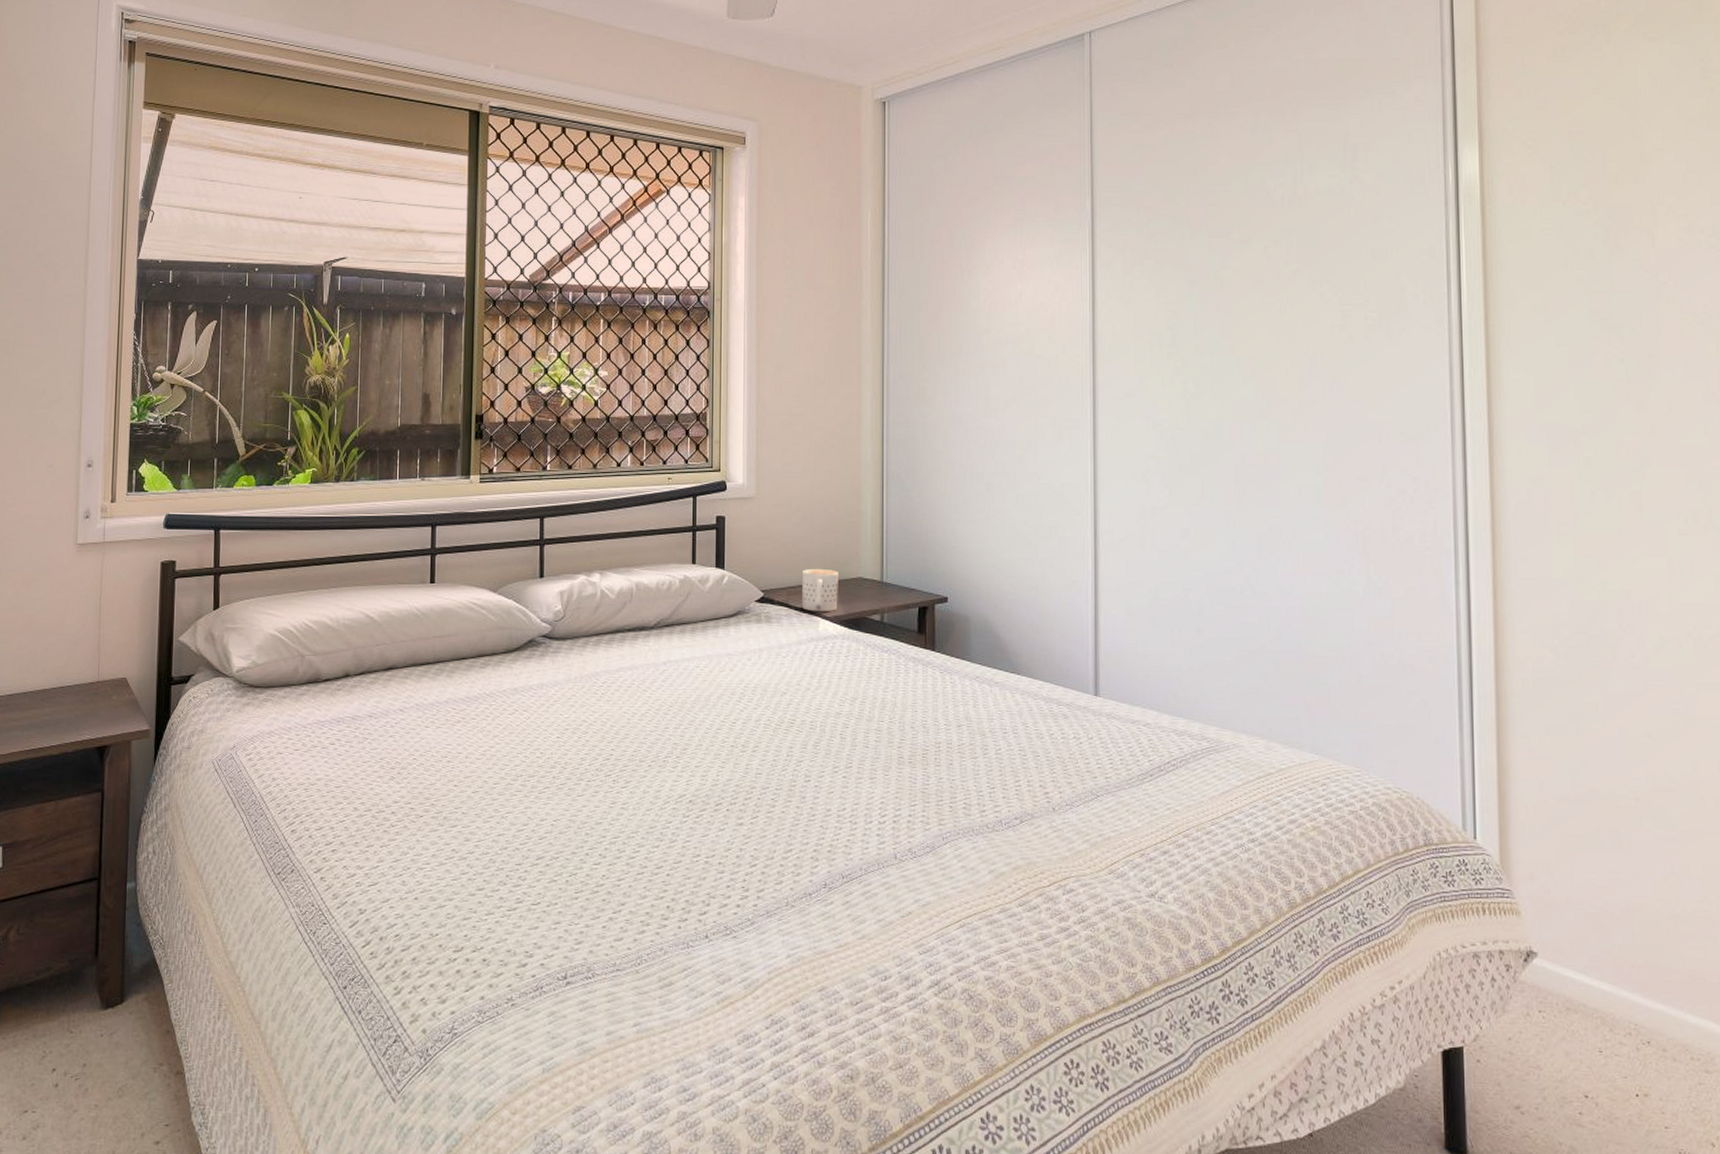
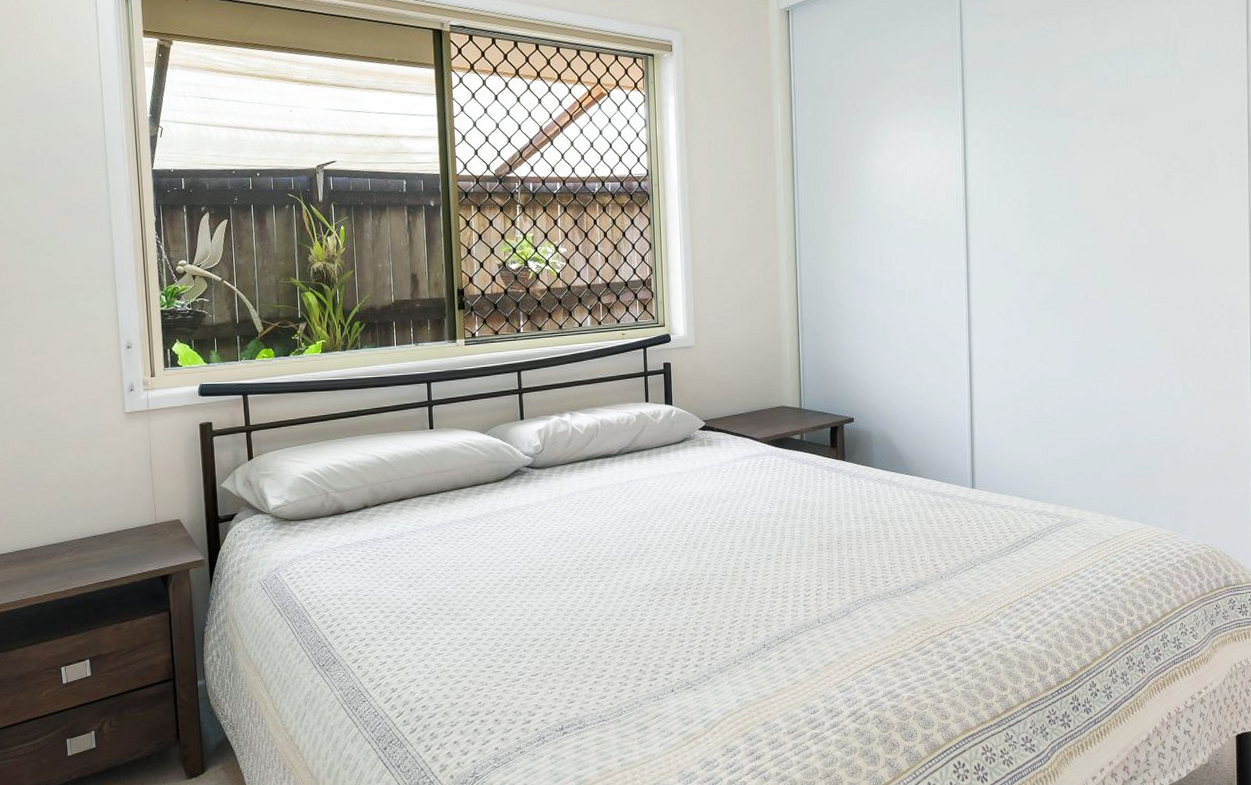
mug: present [801,569,838,612] -> none [735,401,766,436]

